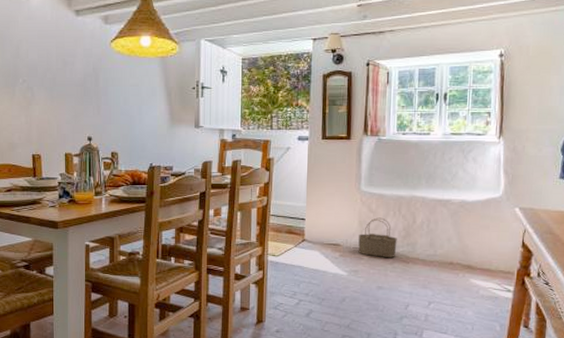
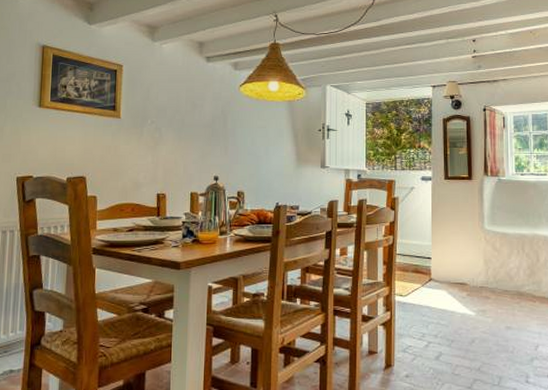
wicker basket: present [358,217,397,257] -> none [485,256,523,296]

